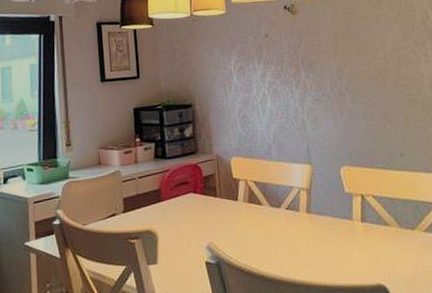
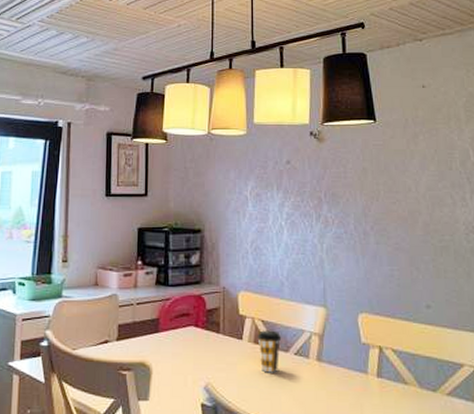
coffee cup: none [251,189,274,228] -> present [257,330,282,373]

